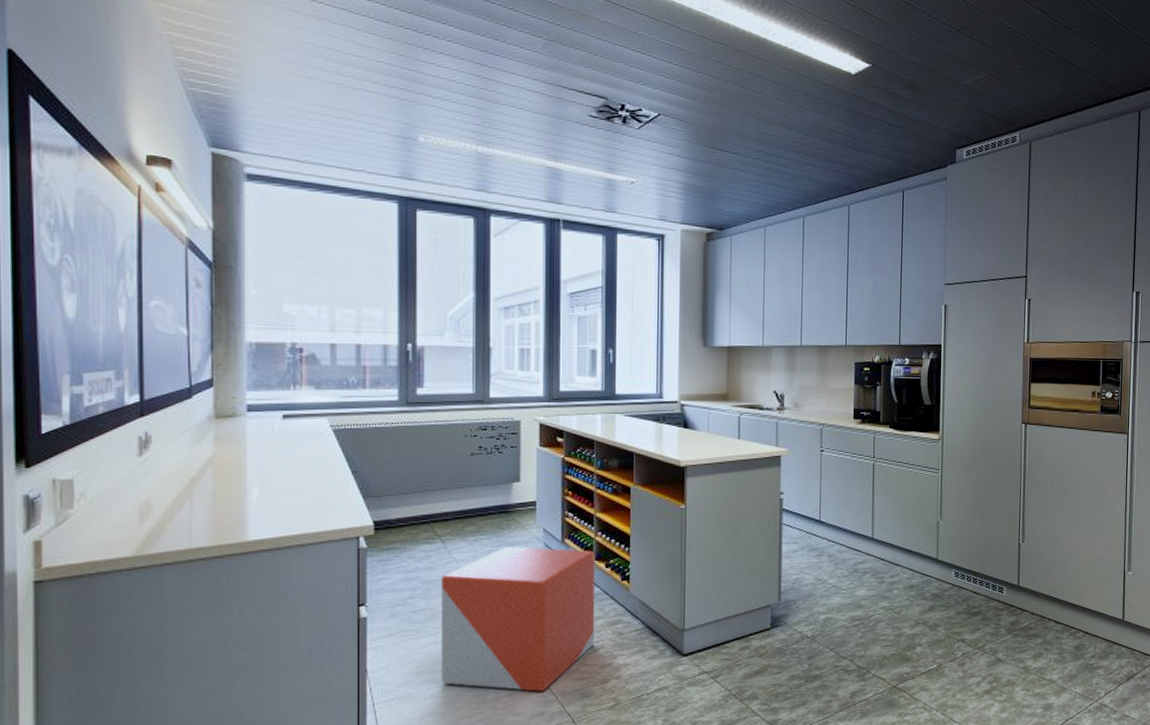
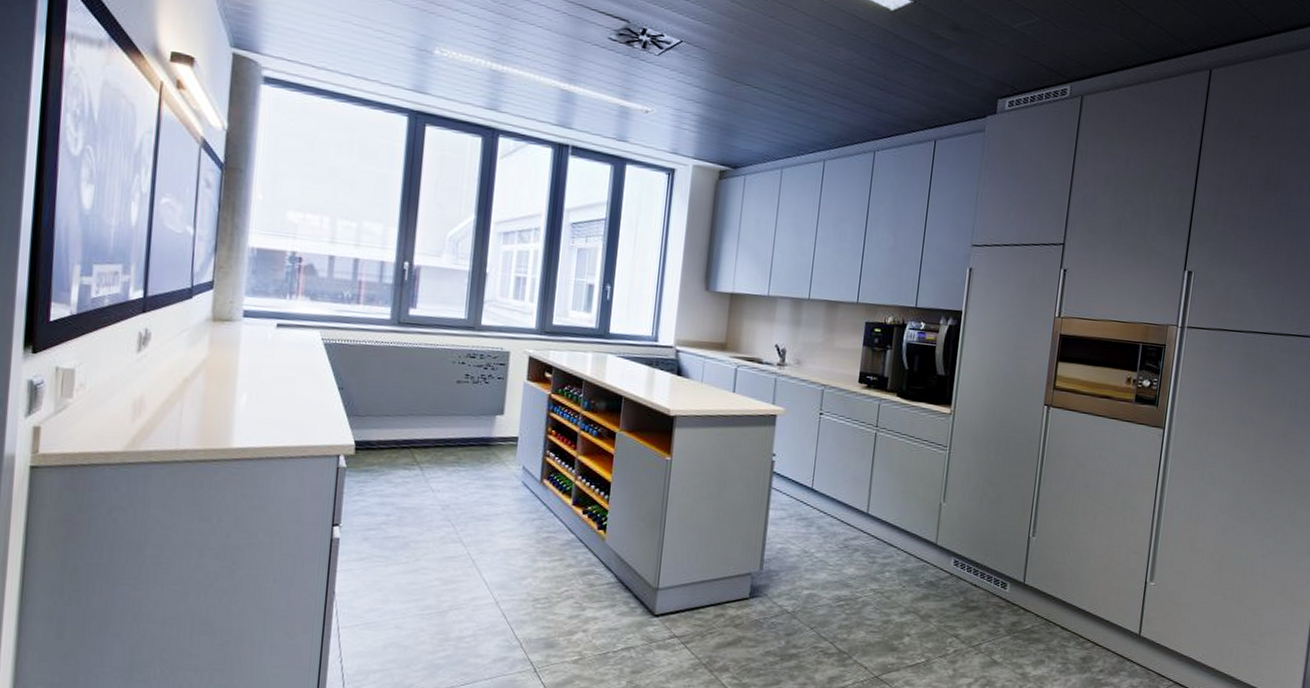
stool: present [440,547,596,691] -> none [407,481,574,635]

